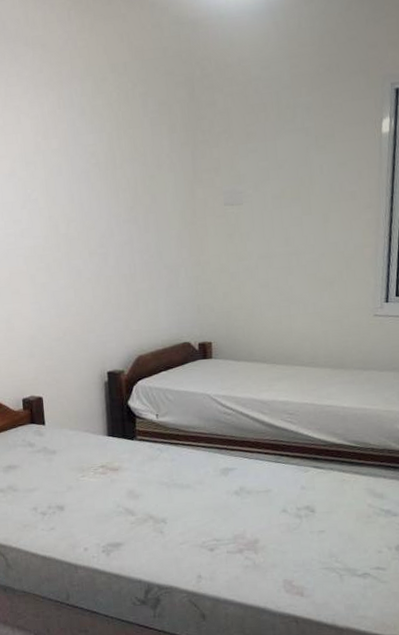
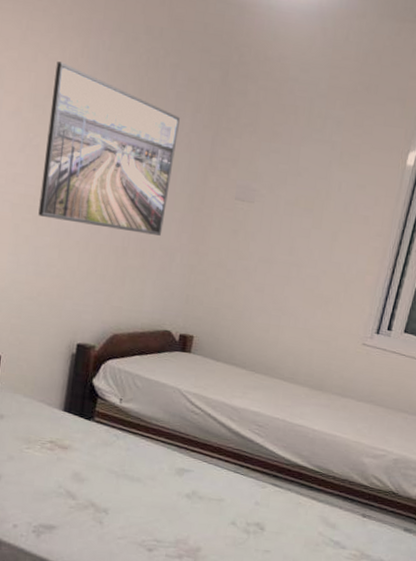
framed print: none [38,117,163,263] -> present [38,61,180,236]

